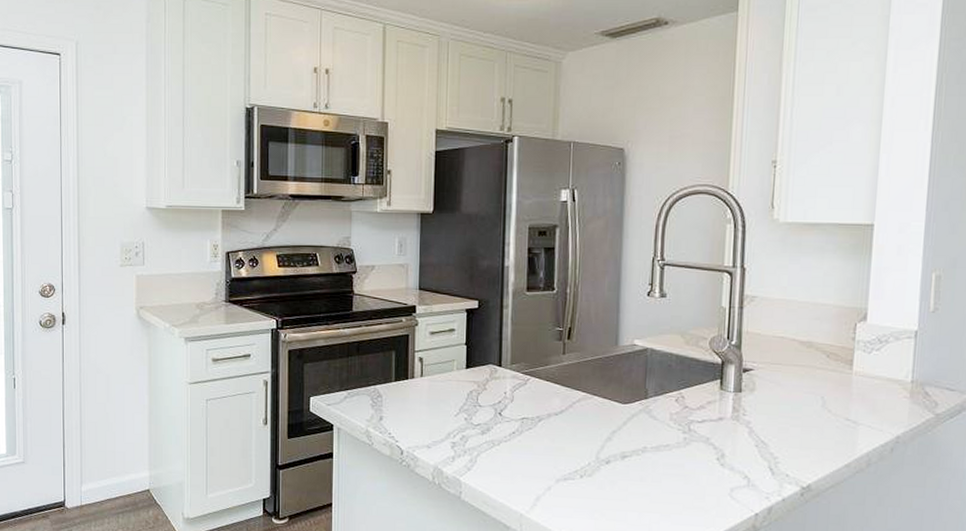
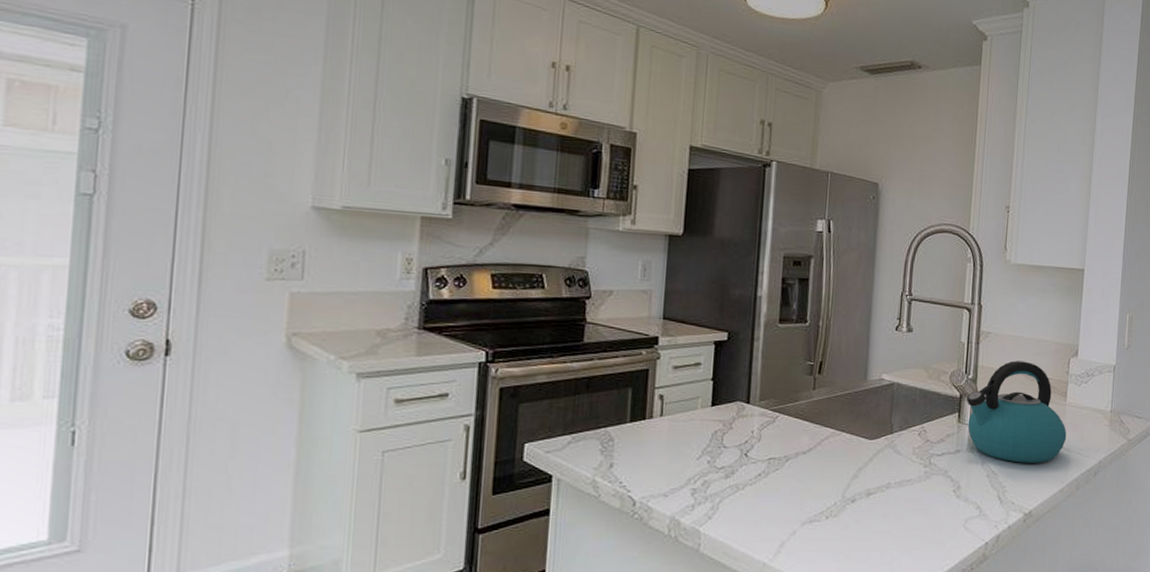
kettle: none [729,326,854,435] -> present [966,360,1067,463]

